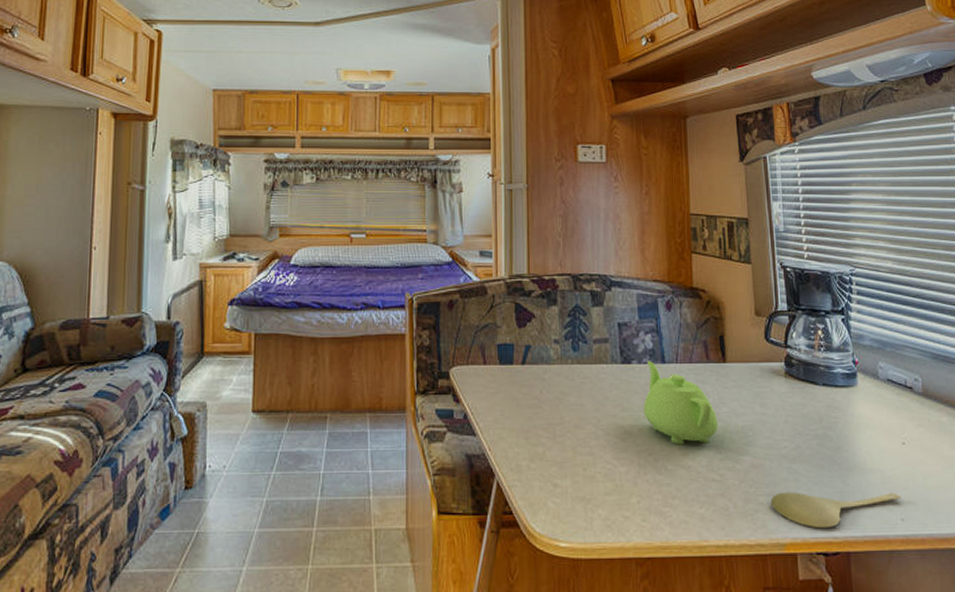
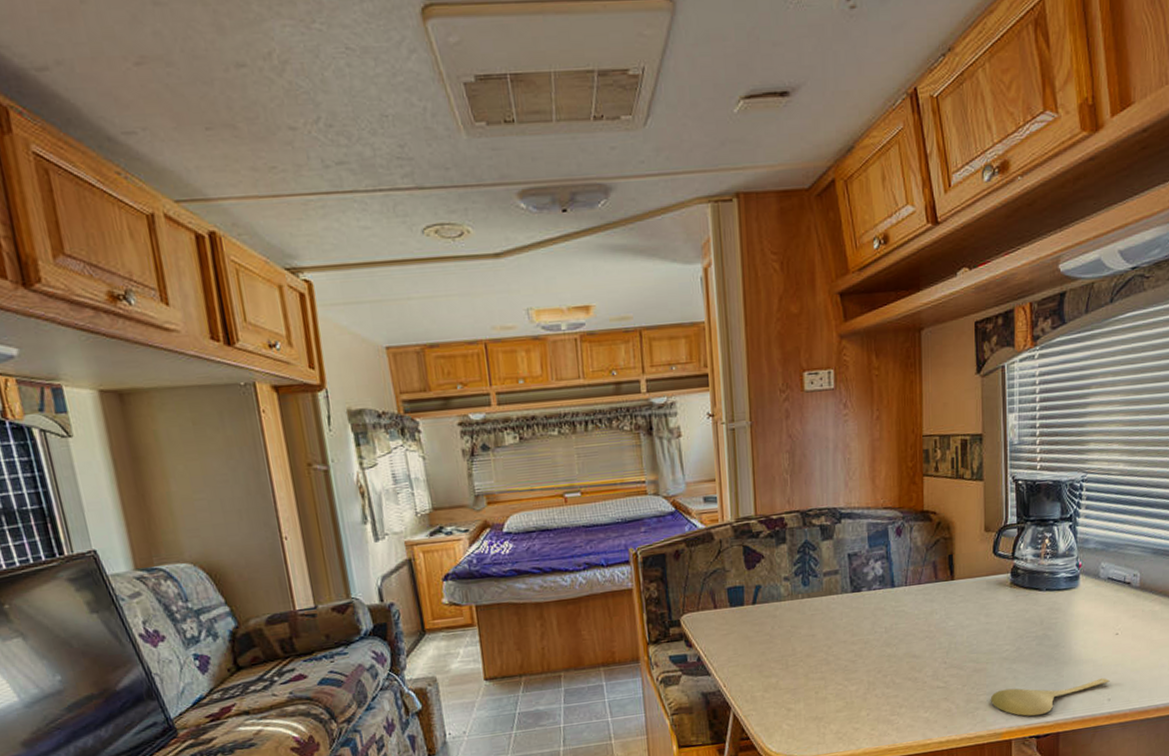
teapot: present [643,361,719,445] -> none [873,587,945,661]

